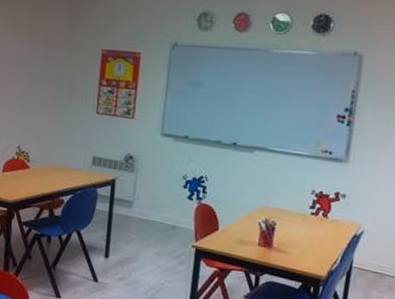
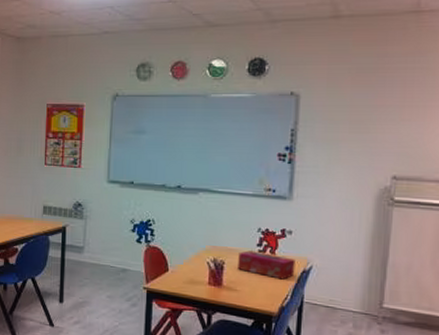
tissue box: none [289,212,347,244] -> present [238,250,295,280]

